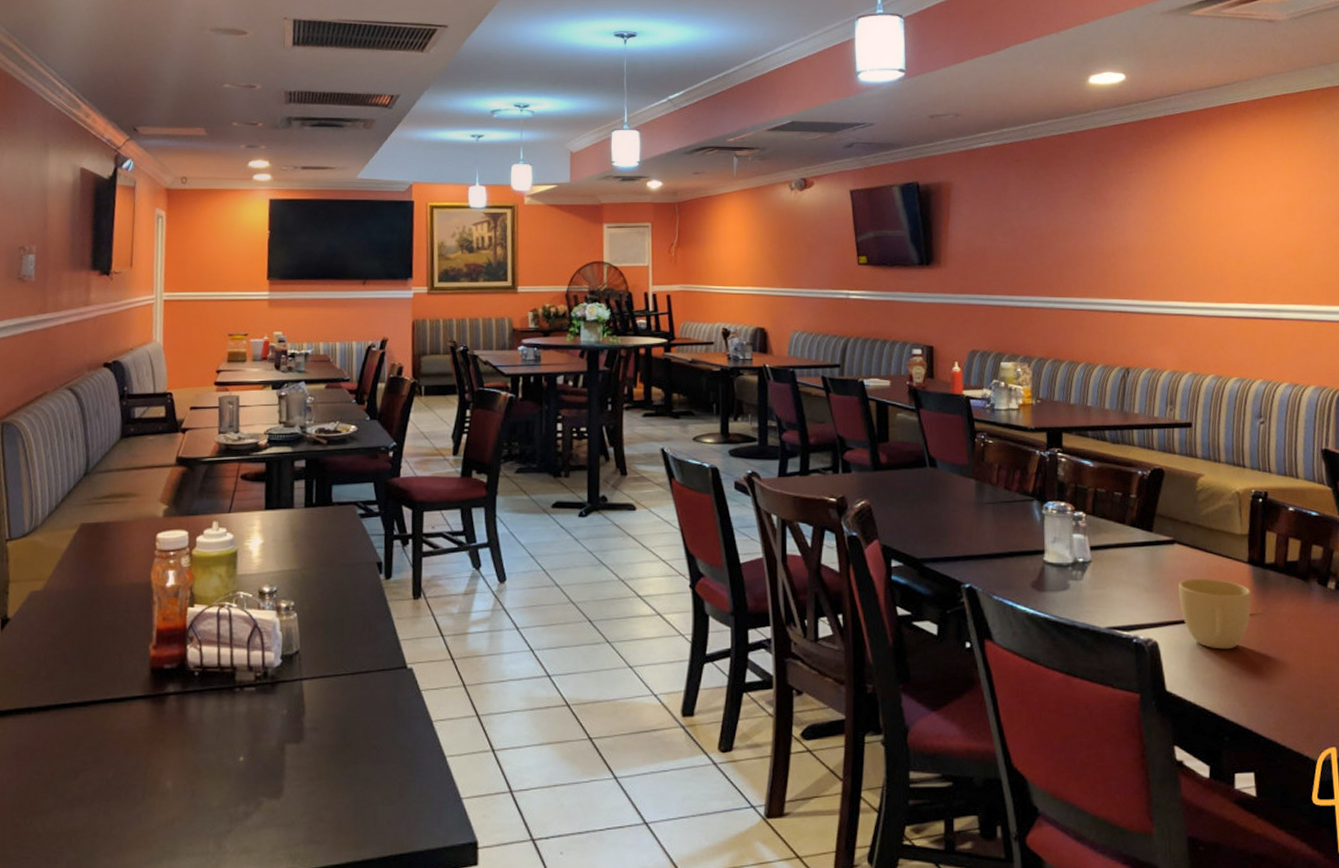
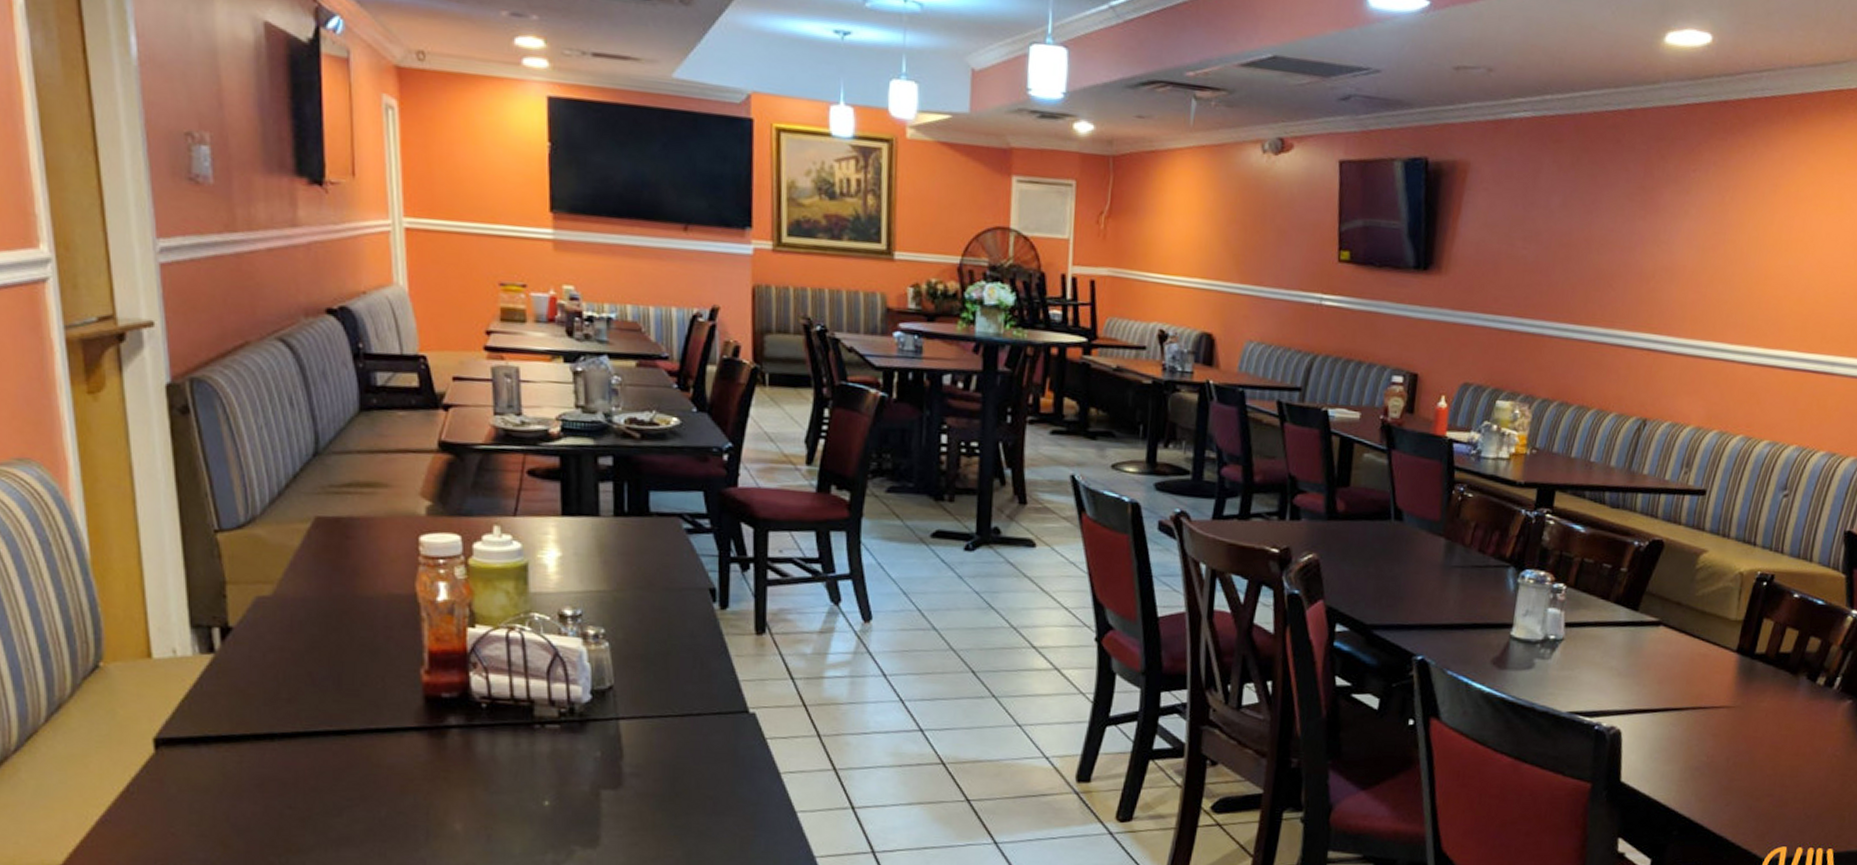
cup: present [1178,579,1252,650] -> none [1653,665,1734,742]

